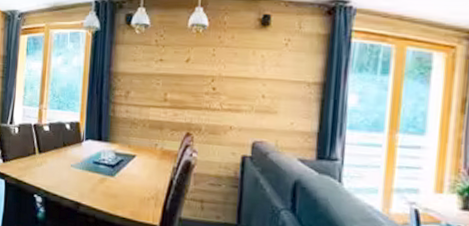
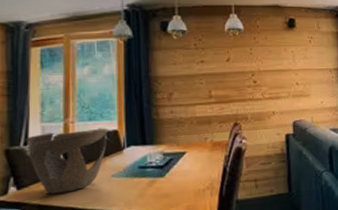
decorative bowl: none [10,115,73,173] -> present [24,128,110,194]

